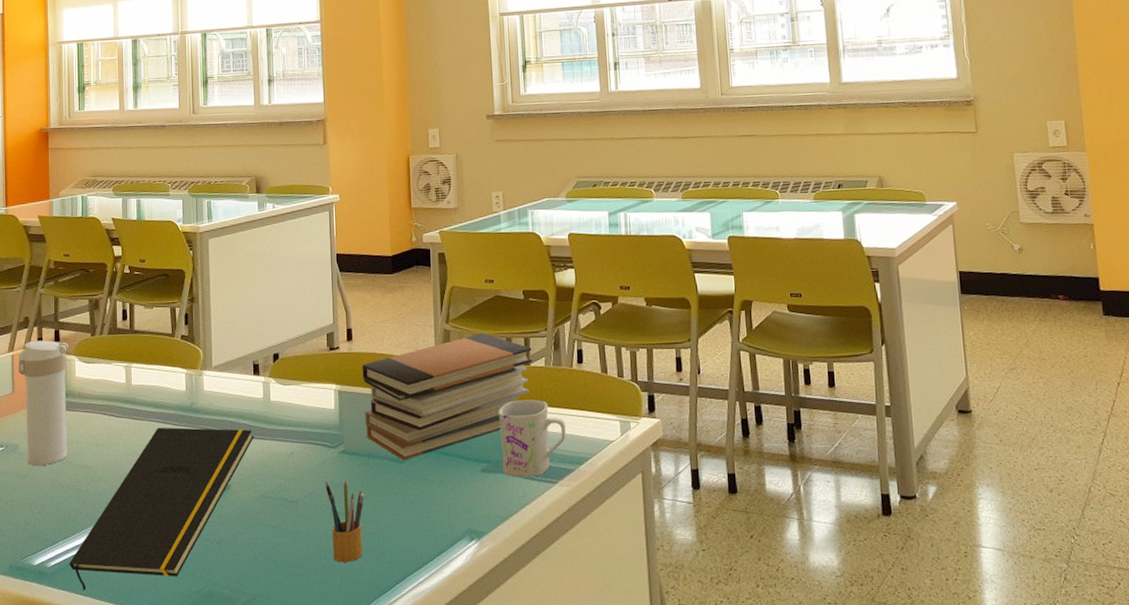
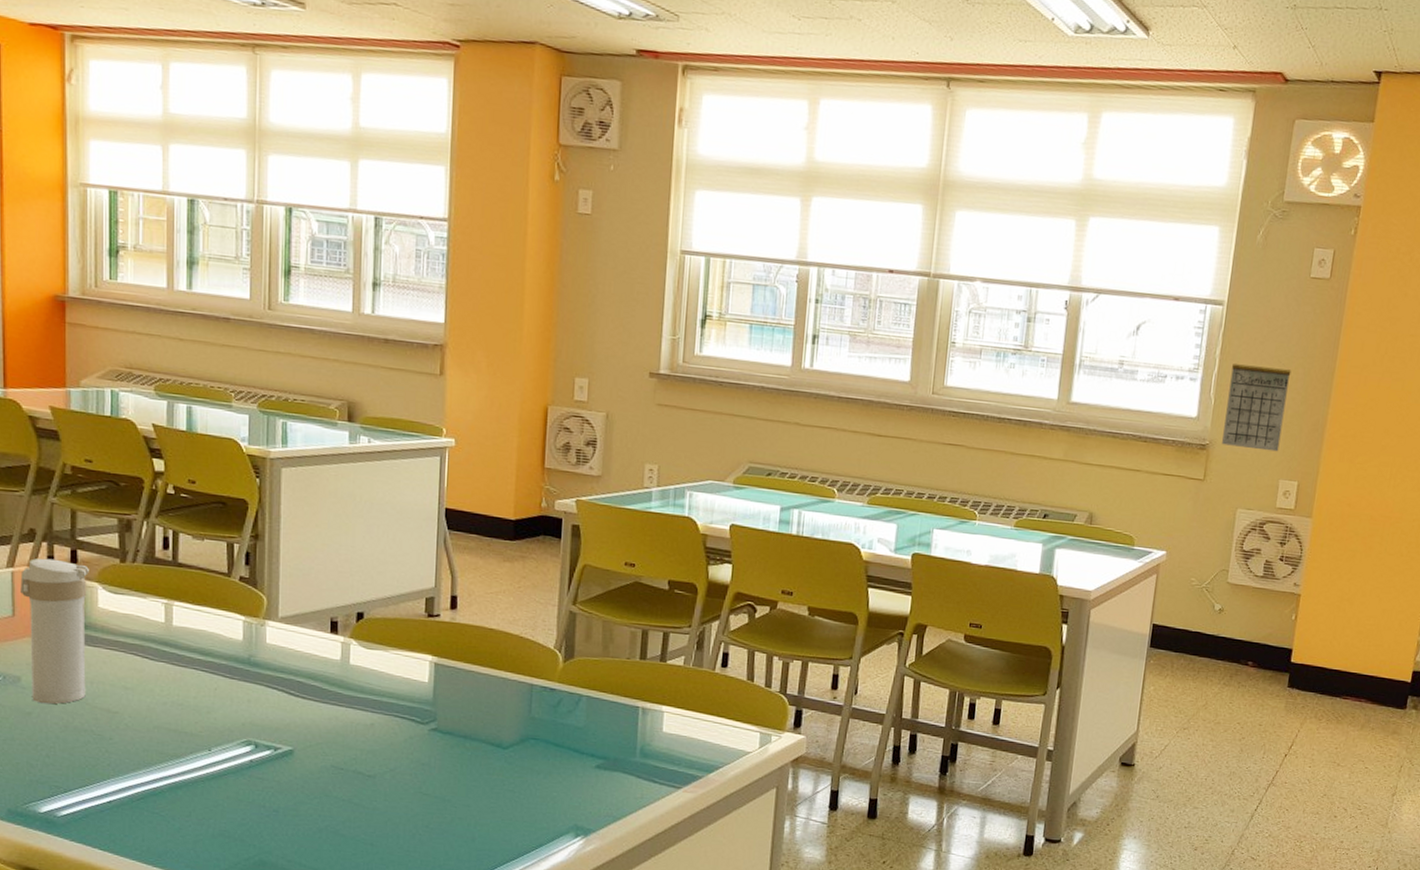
notepad: present [69,427,254,590] -> none [86,677,327,845]
pencil box: present [325,481,365,563] -> none [410,759,457,846]
book stack: present [362,332,533,461] -> none [464,620,671,747]
mug: present [498,399,566,478] -> none [621,697,699,780]
calendar: none [979,23,1039,98] -> present [1222,364,1292,452]

